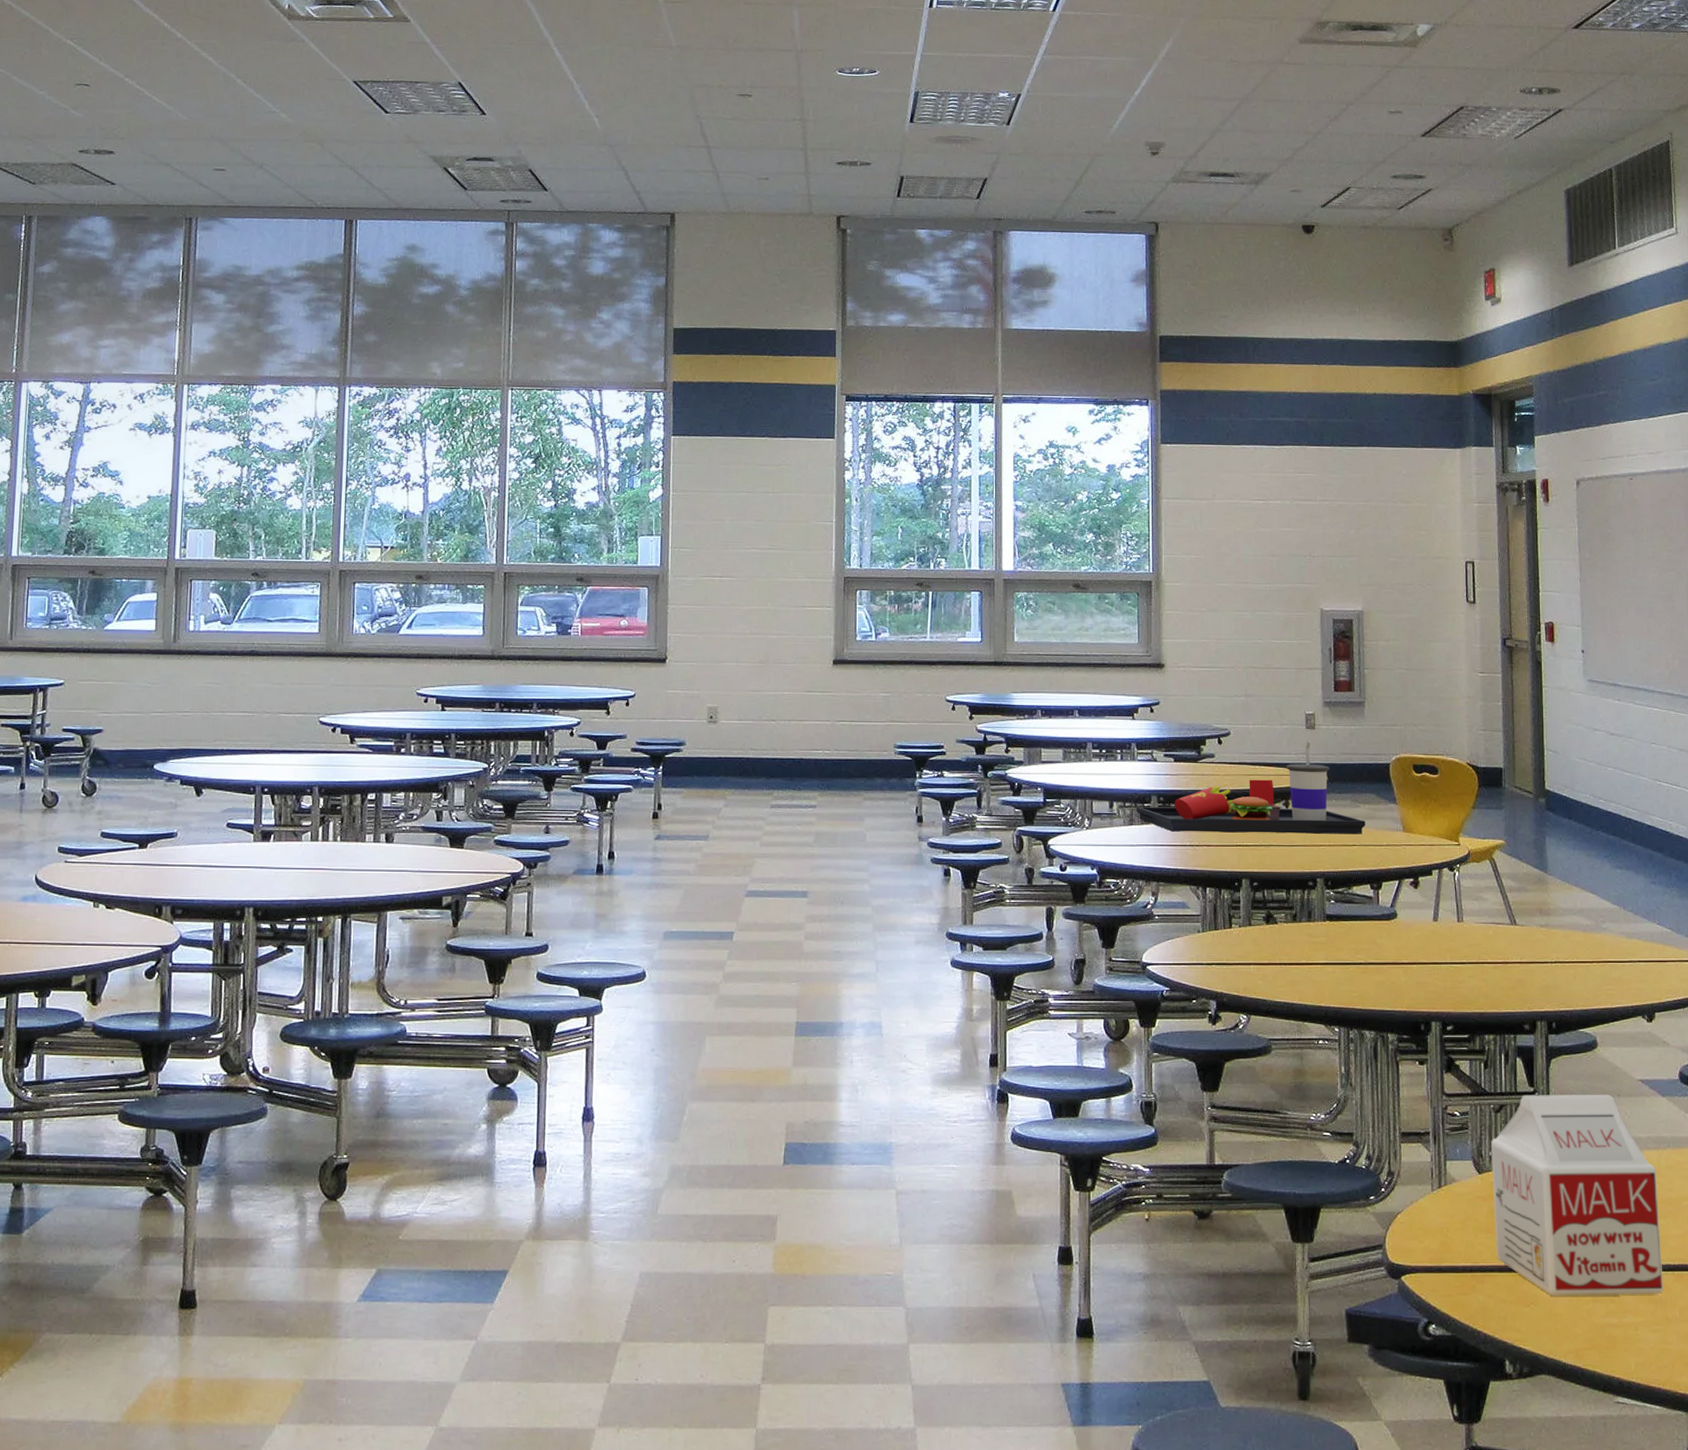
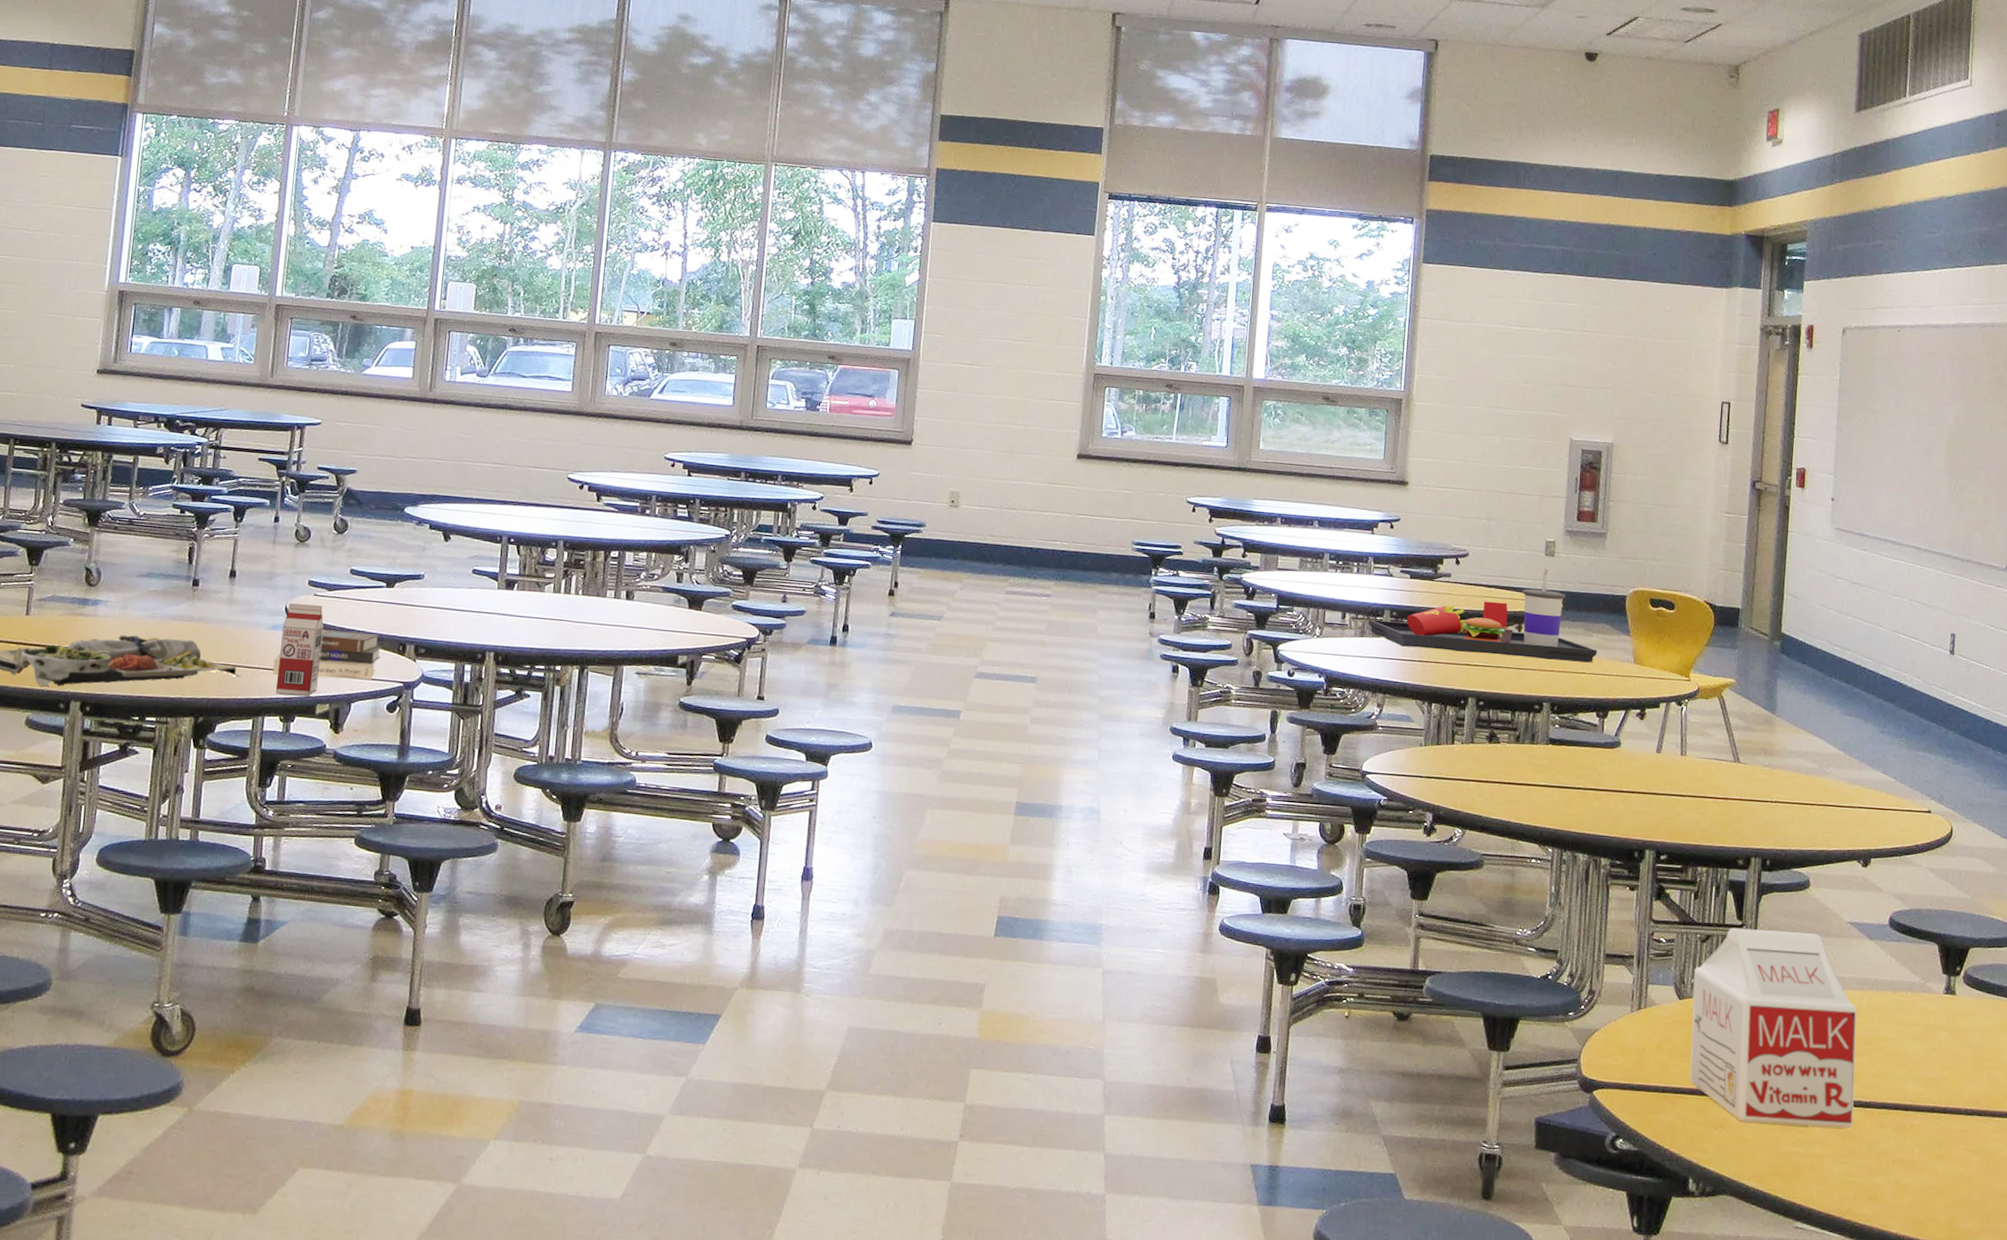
books: none [25,897,137,949] -> present [272,630,382,680]
milk carton: none [28,872,76,969] -> present [275,603,324,696]

